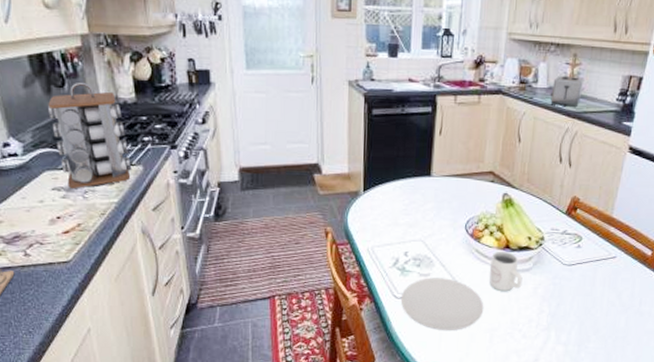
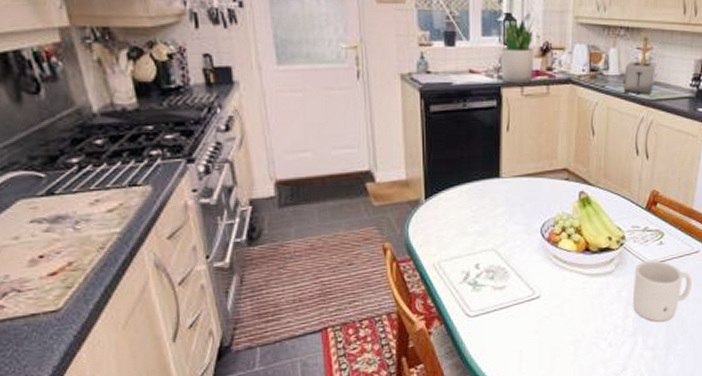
spice rack: present [48,81,132,188] -> none [18,86,138,219]
plate: present [400,278,484,331] -> none [474,289,566,348]
planter: none [437,32,471,93] -> present [500,17,534,84]
mug: present [489,251,523,292] -> none [569,254,605,299]
mug: none [548,261,608,320] -> present [633,260,693,322]

